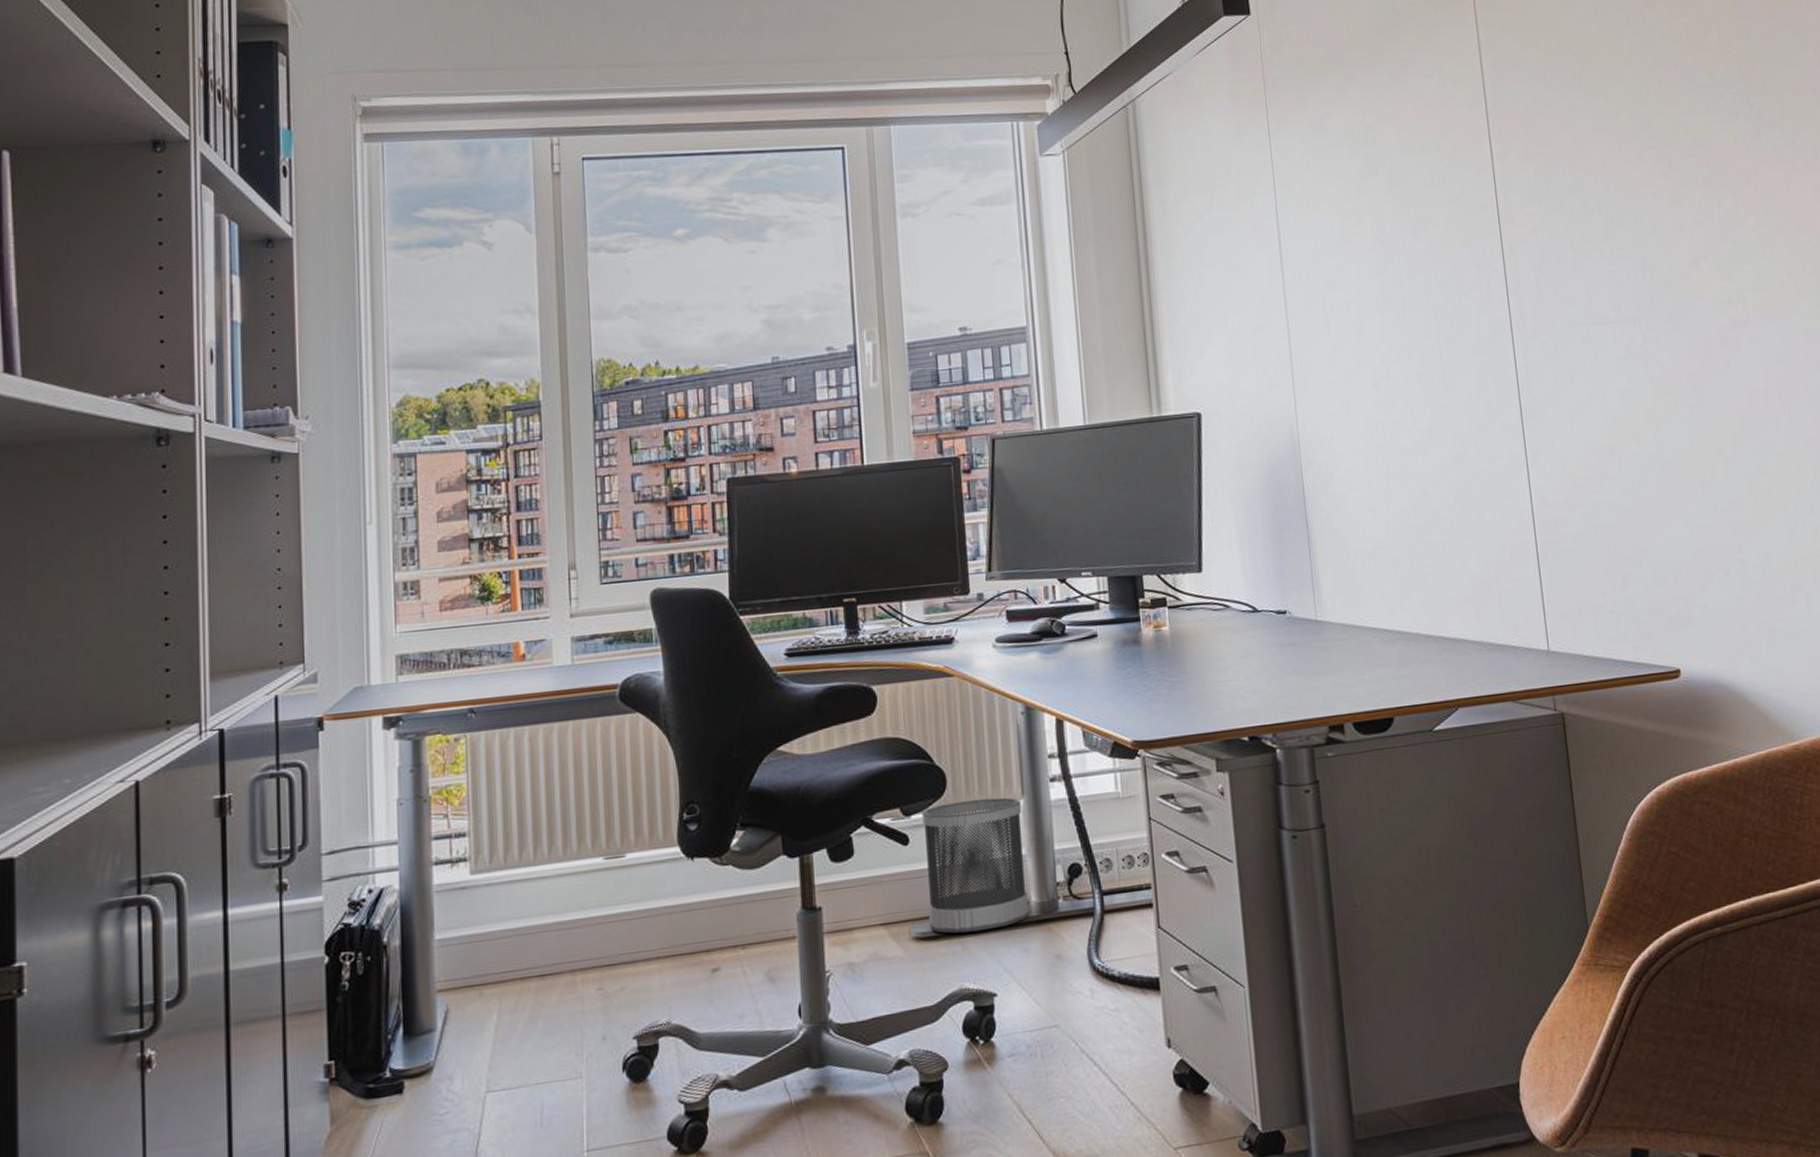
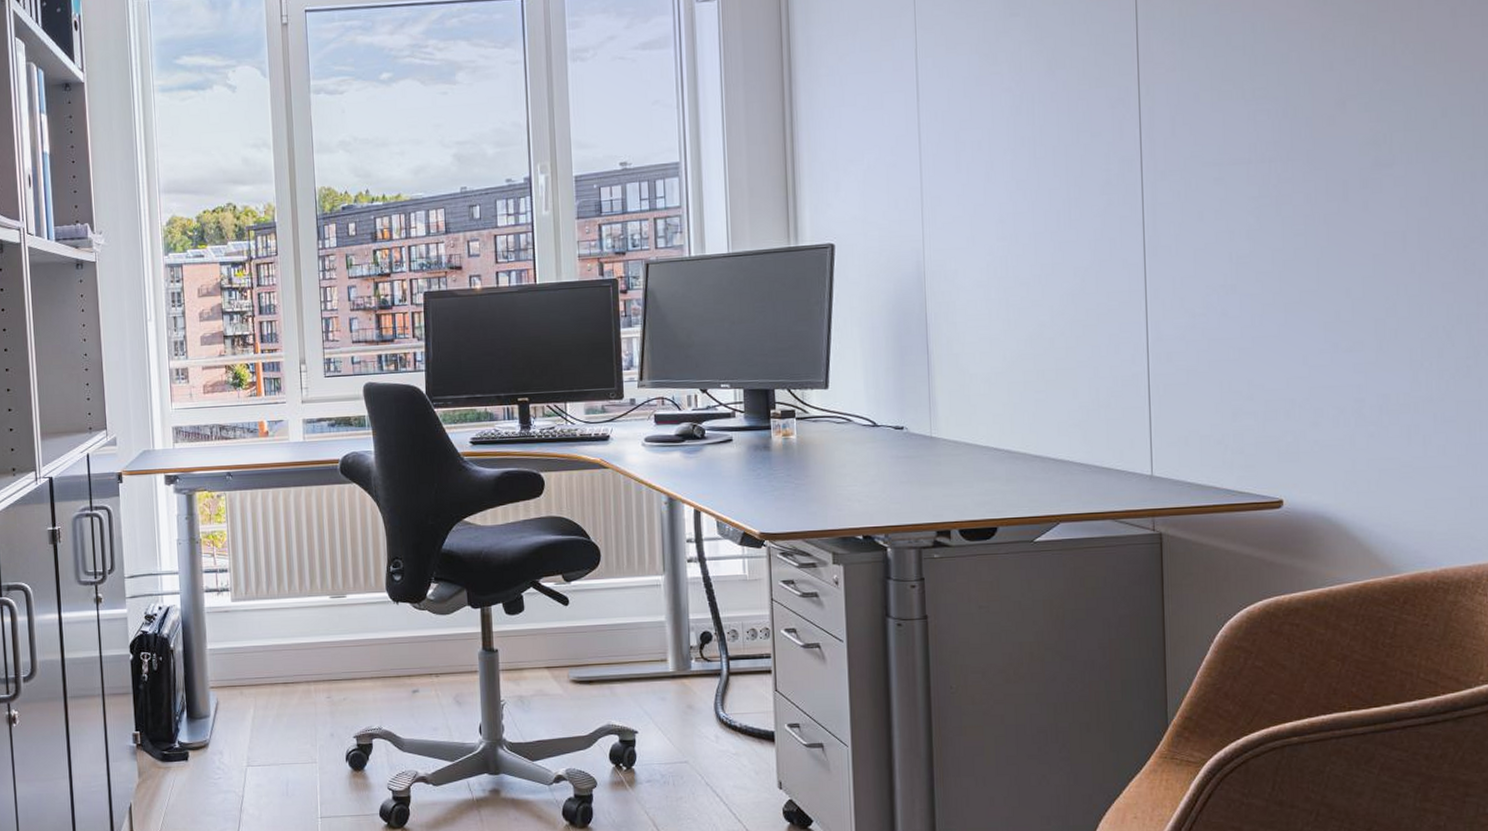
wastebasket: present [921,797,1030,934] -> none [579,572,667,681]

